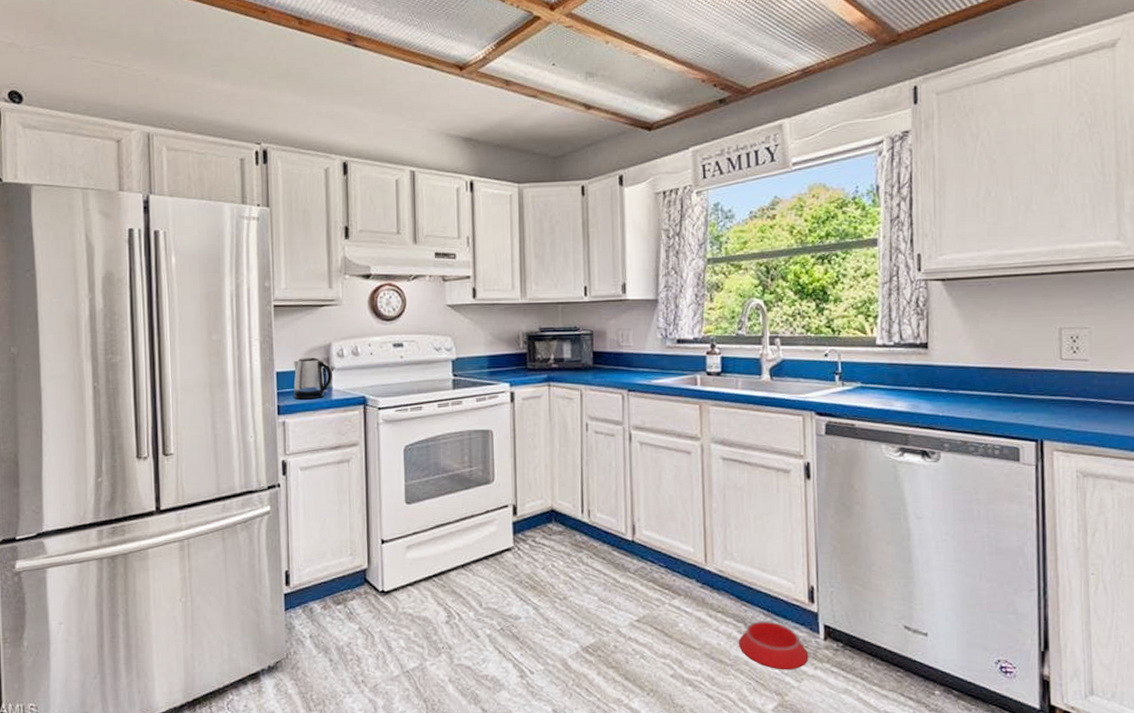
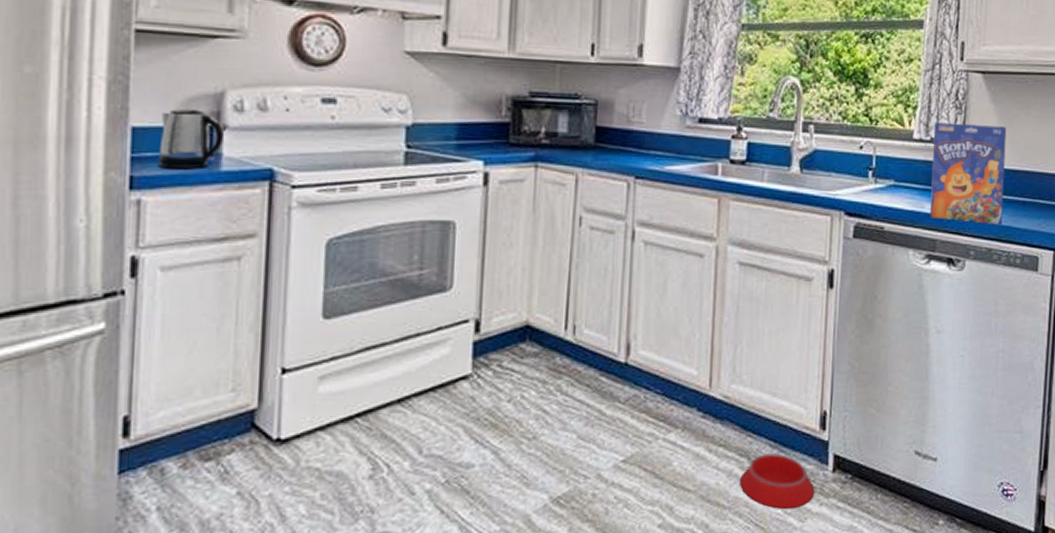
cereal box: none [896,327,976,419] -> present [930,122,1007,224]

